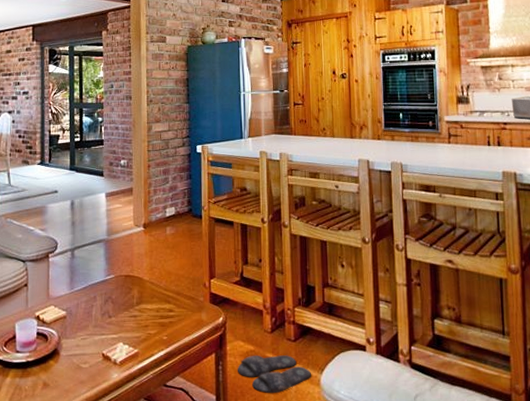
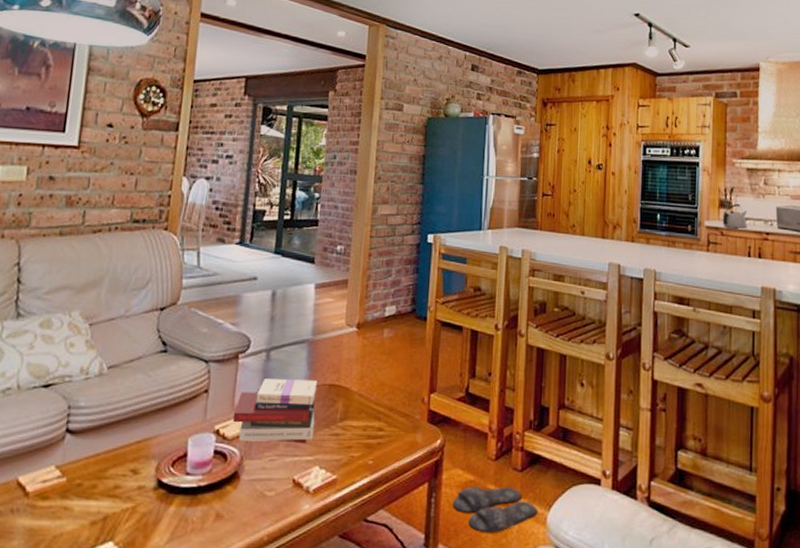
books: none [49,272,116,324] -> present [232,379,318,444]
kettle: none [461,98,485,122] -> present [722,203,747,229]

